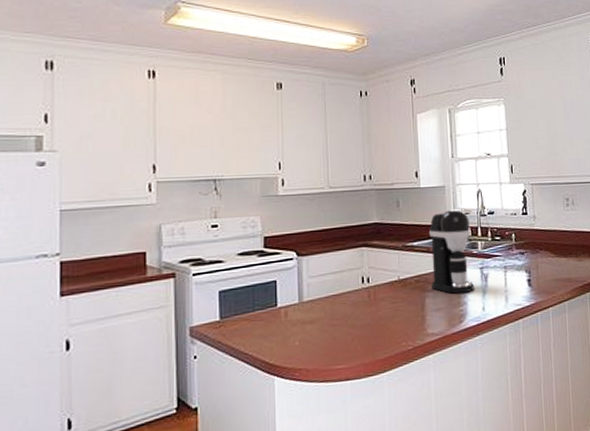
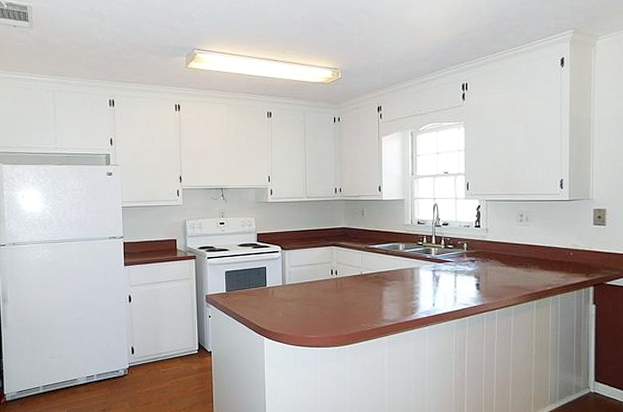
coffee maker: present [429,209,474,294] -> none [389,220,426,290]

